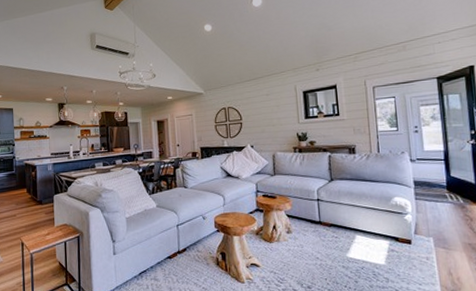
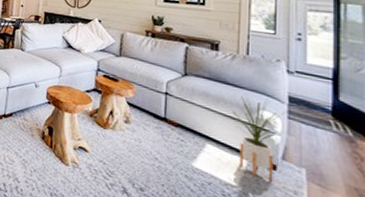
house plant: none [372,186,414,253] -> present [232,95,287,180]

